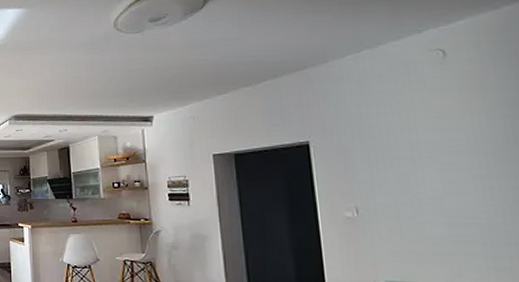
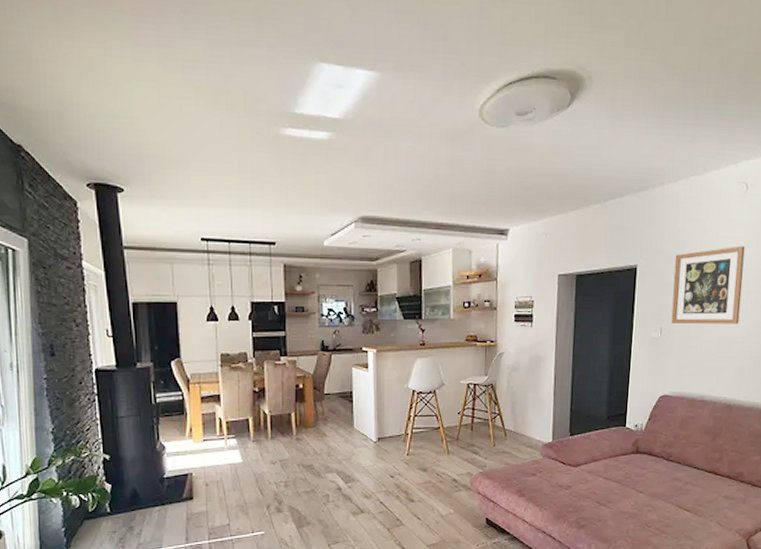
wall art: none [359,114,476,203] -> present [671,246,745,325]

